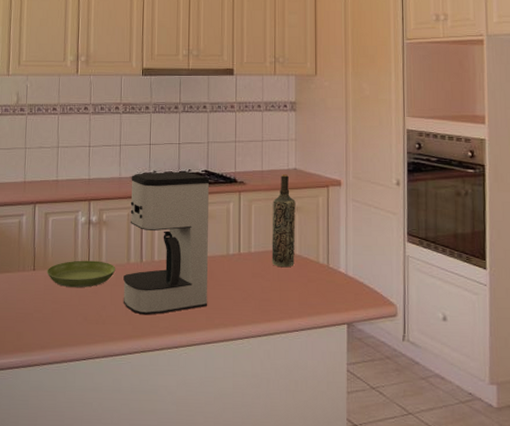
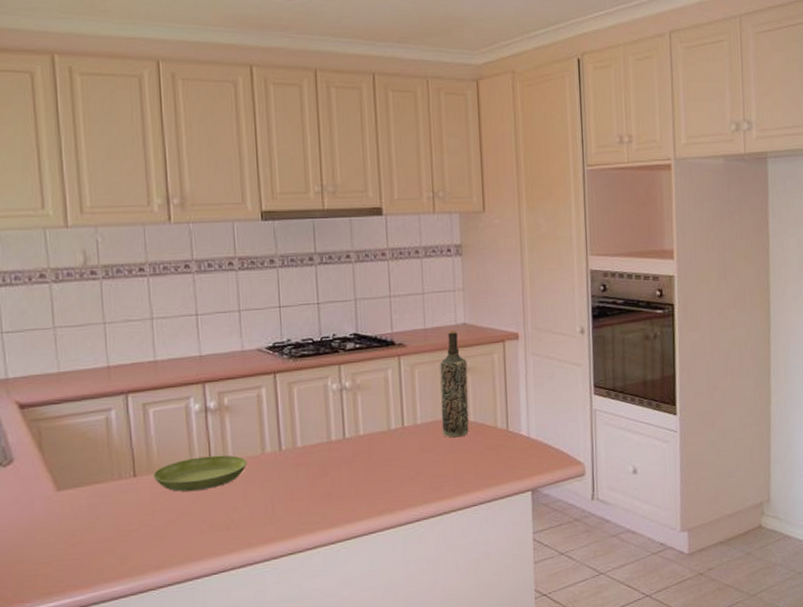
coffee maker: present [123,171,210,315] -> none [258,336,369,512]

